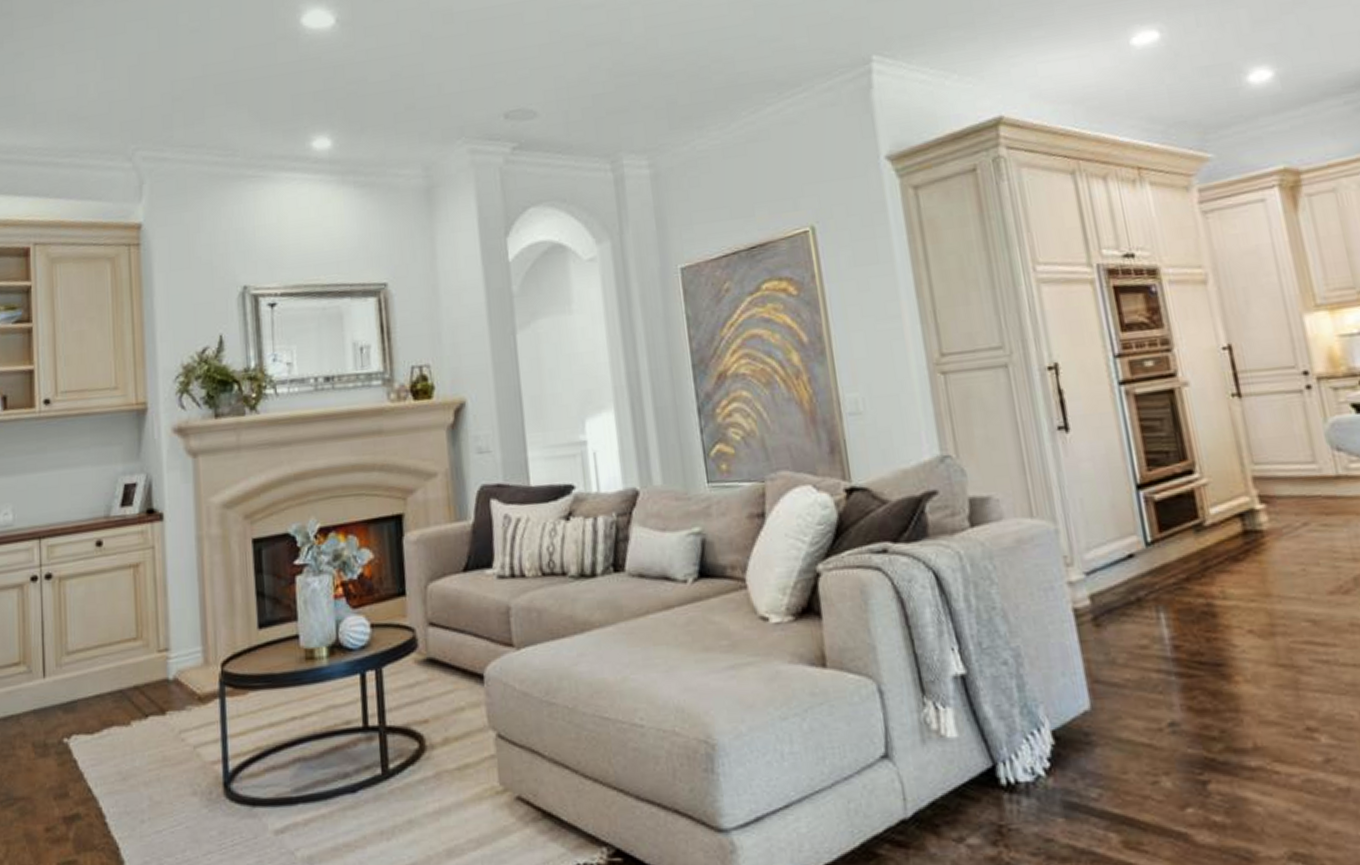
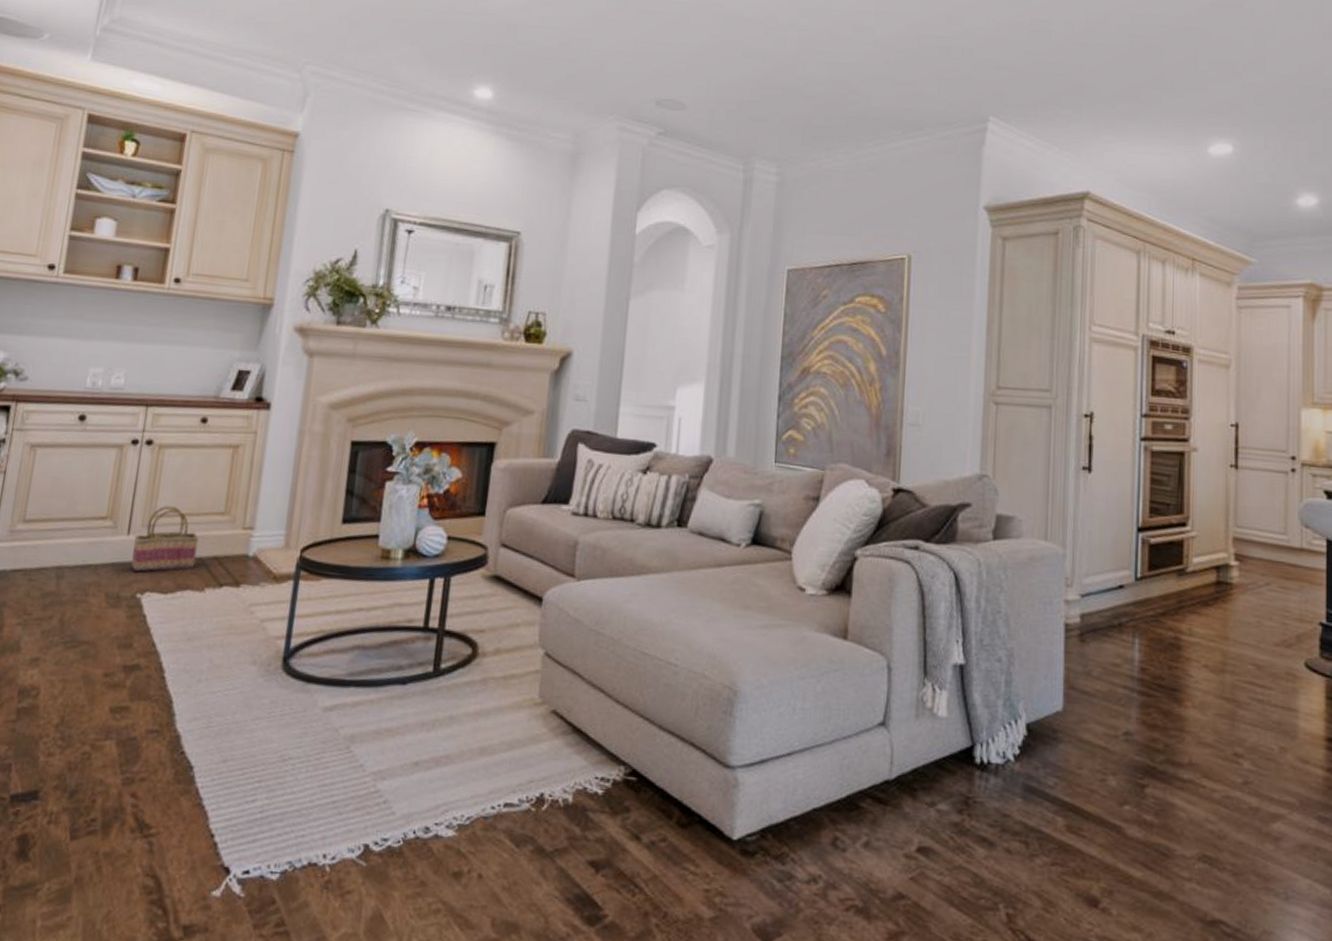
basket: none [50,639,117,716] -> present [131,505,199,572]

